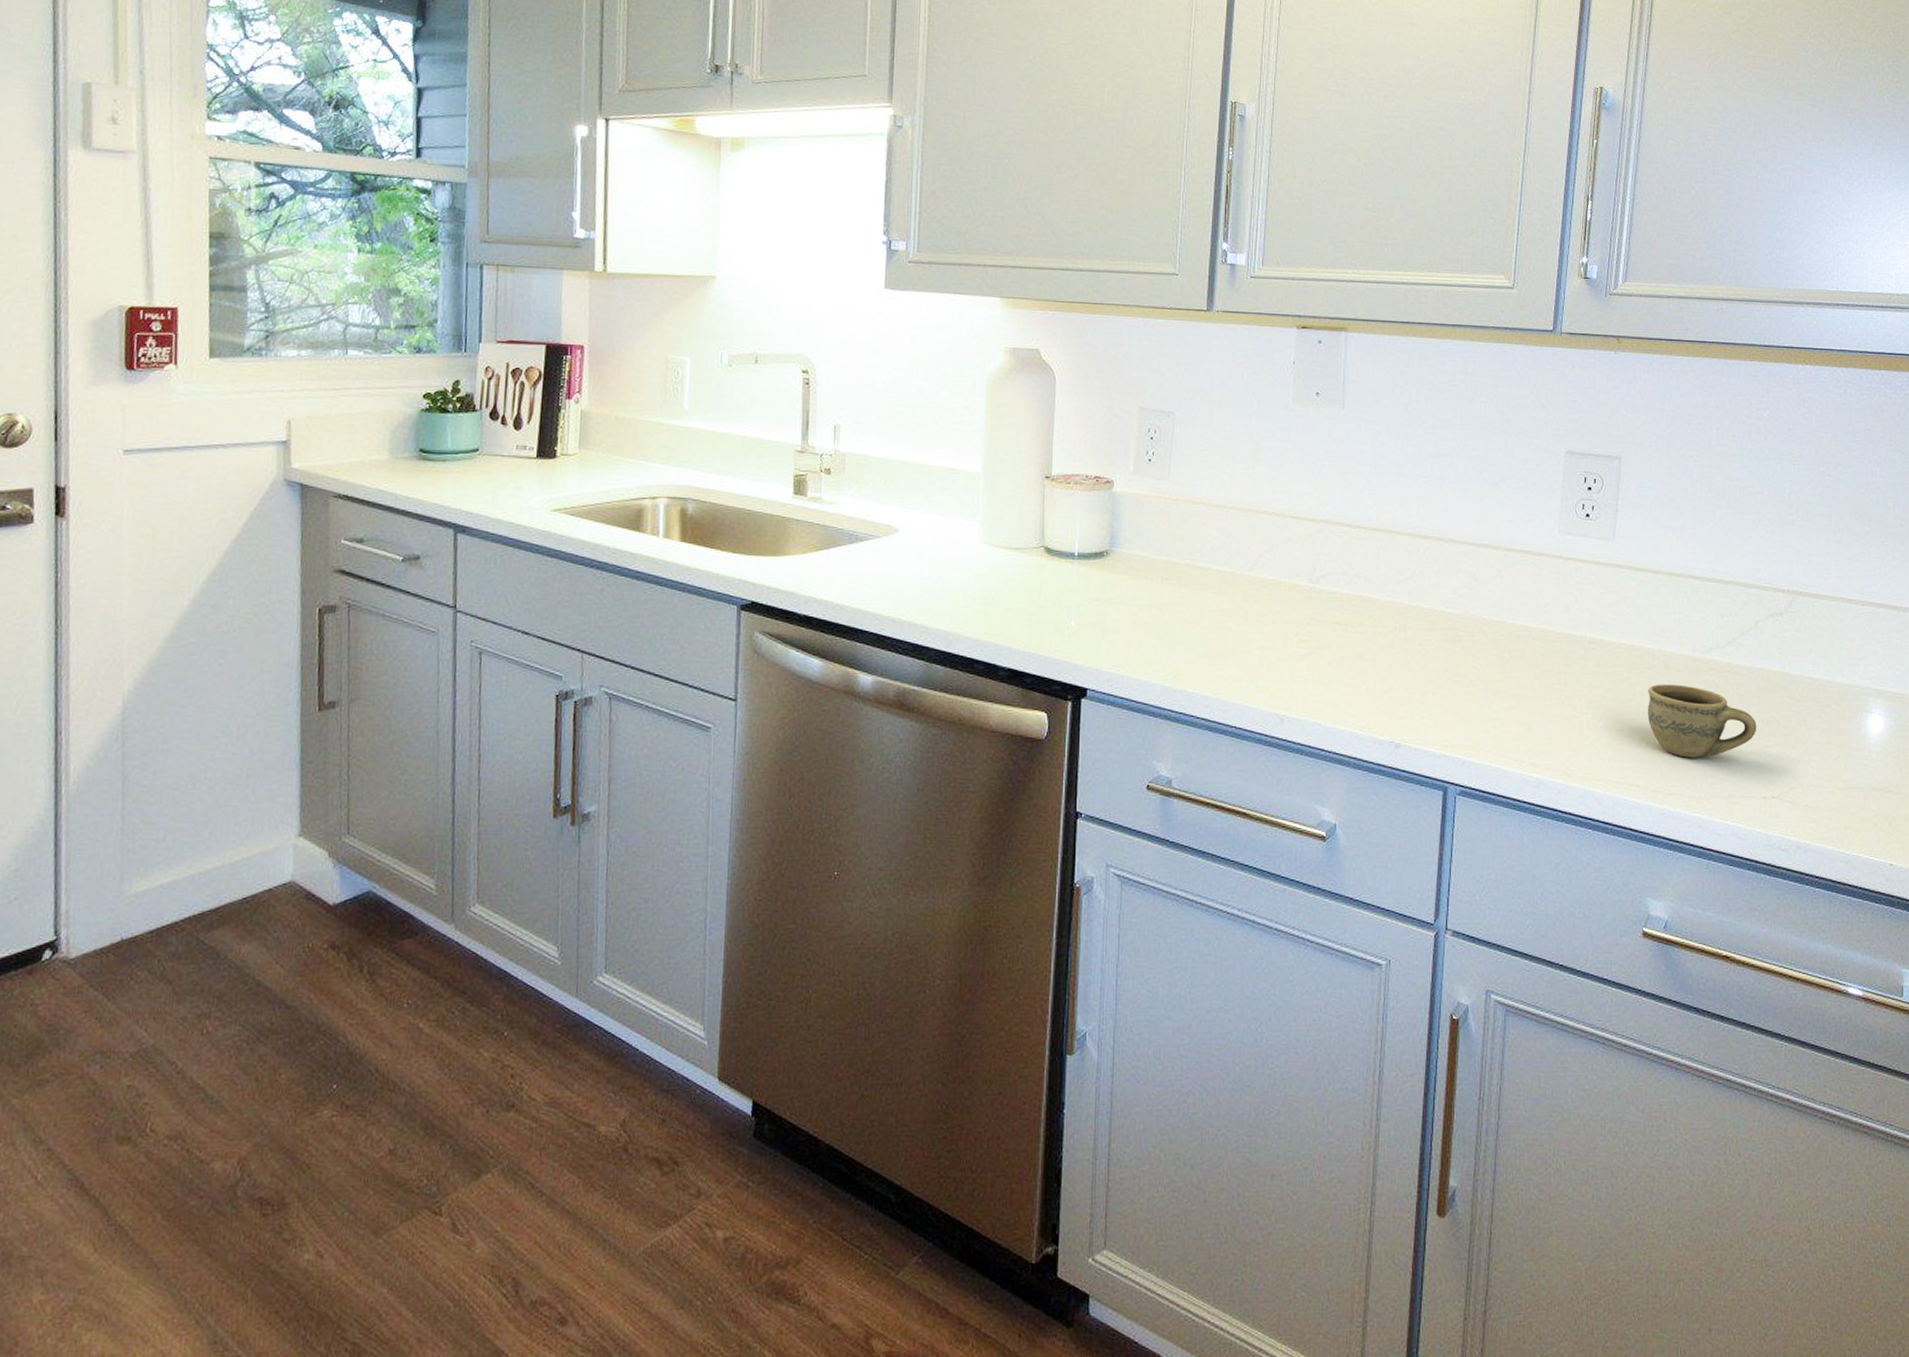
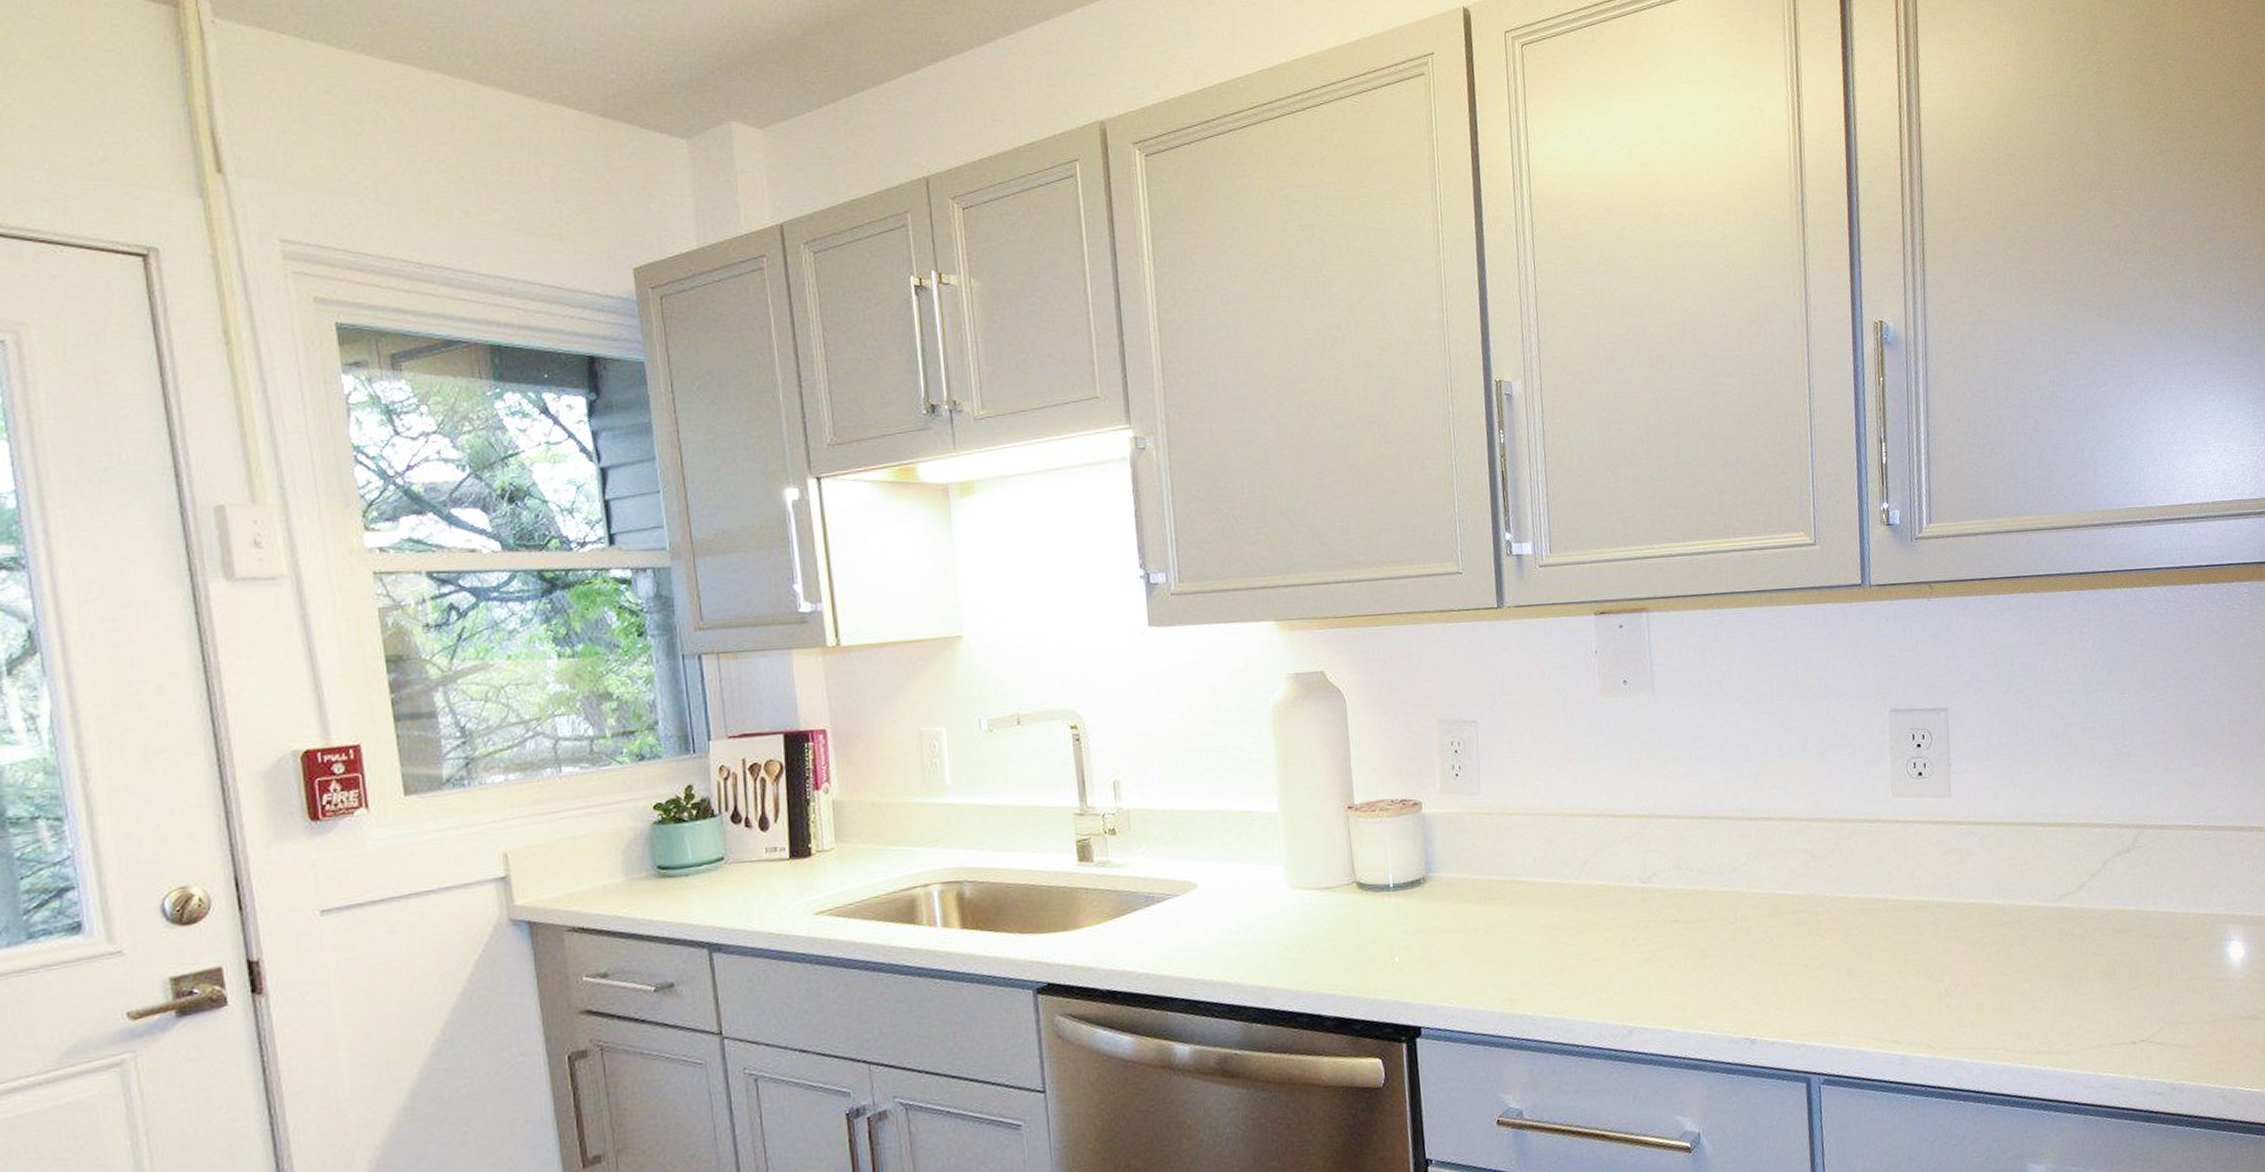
cup: present [1647,684,1757,758] -> none [2003,937,2118,1013]

